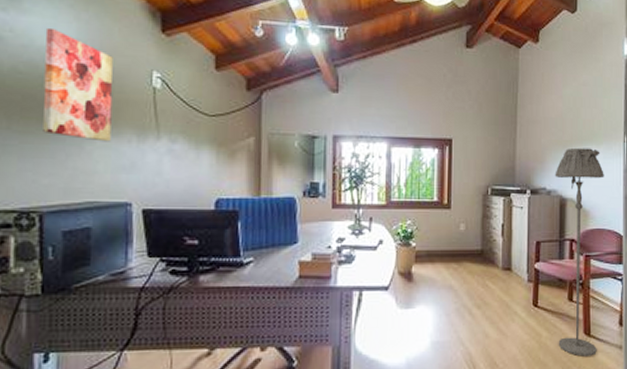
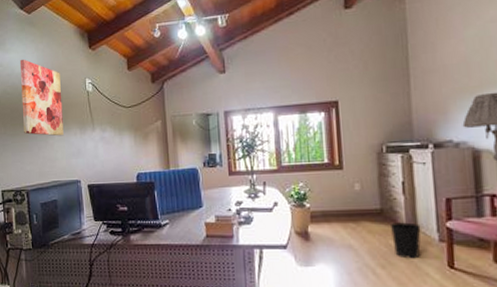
wastebasket: none [488,263,514,299] -> present [389,222,421,259]

